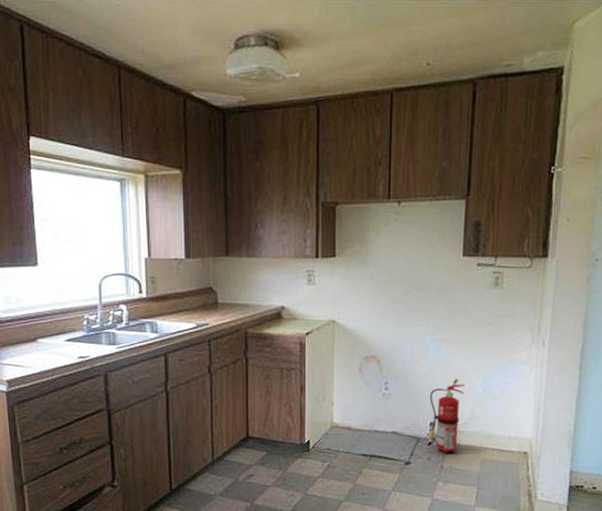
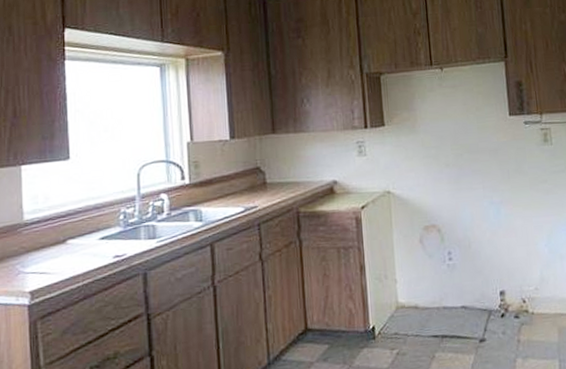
fire extinguisher: present [426,378,466,454] -> none [495,240,532,325]

